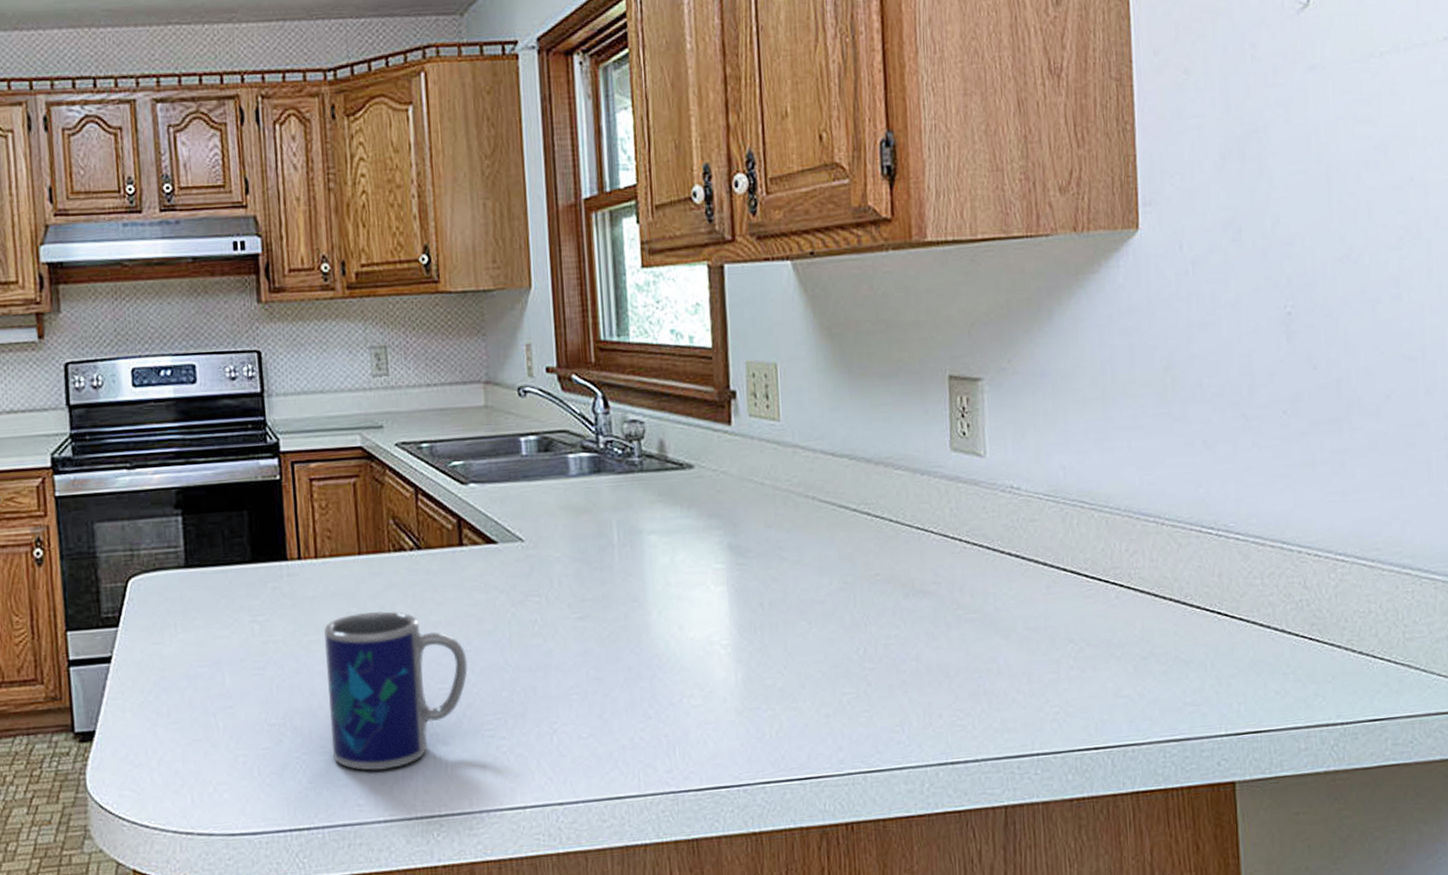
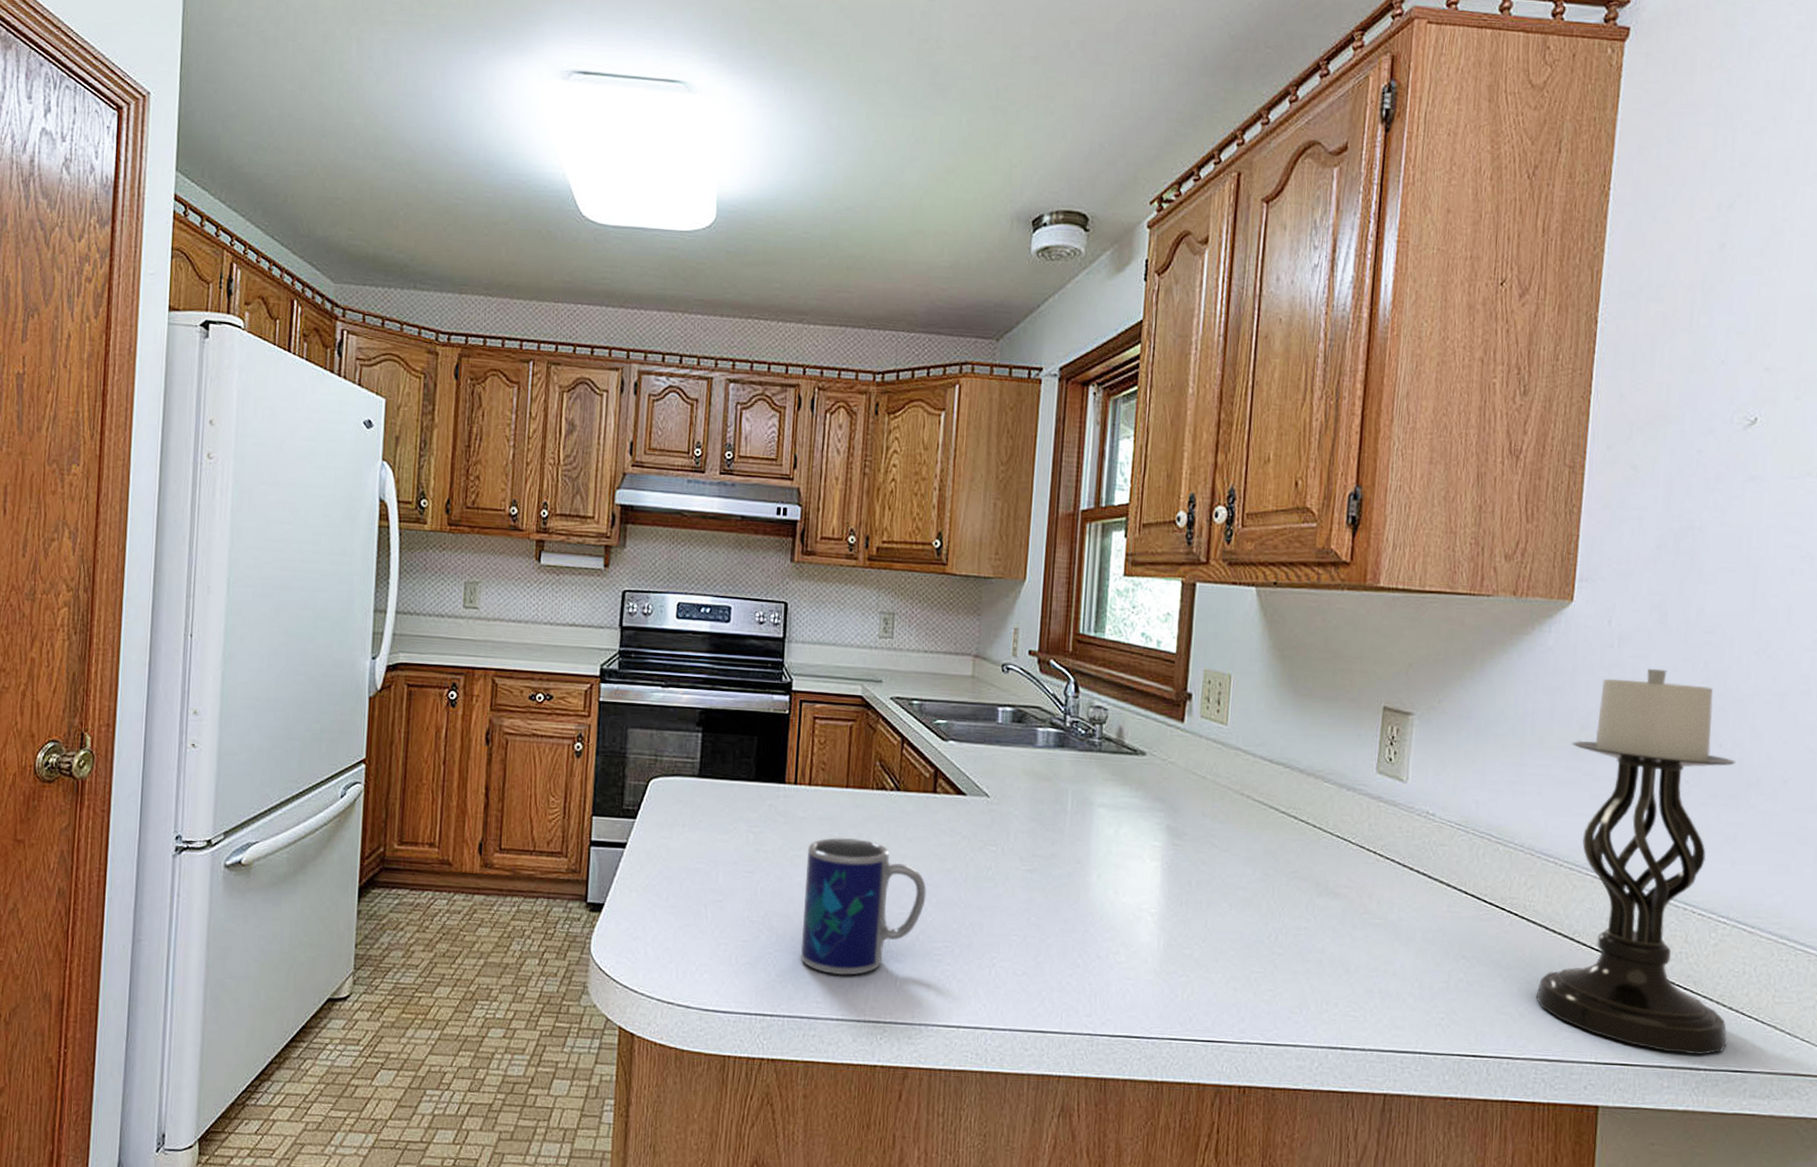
candle holder: none [1153,291,1362,711] -> present [1536,668,1736,1056]

